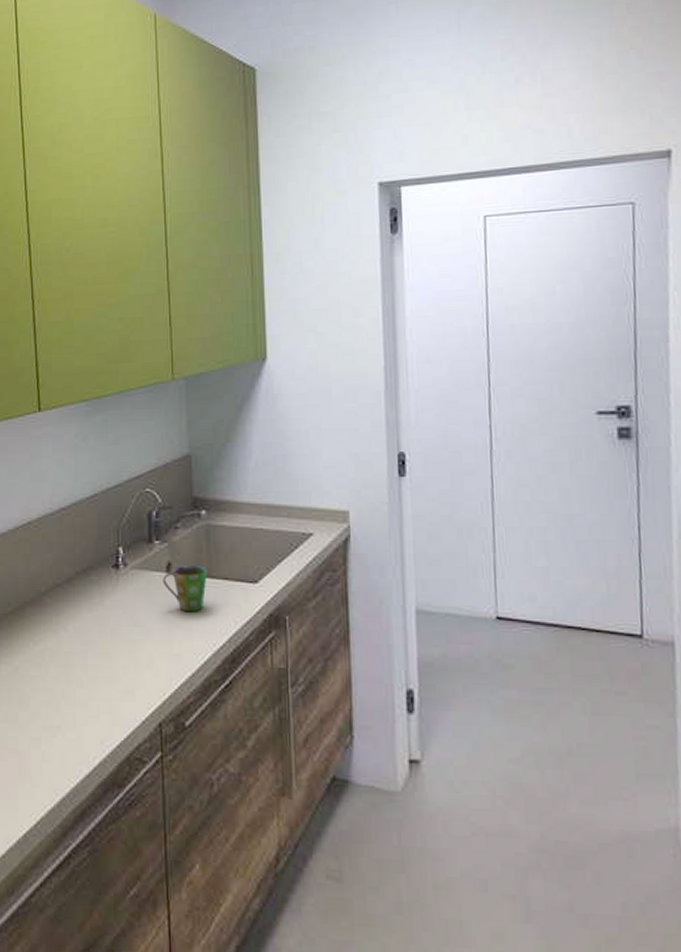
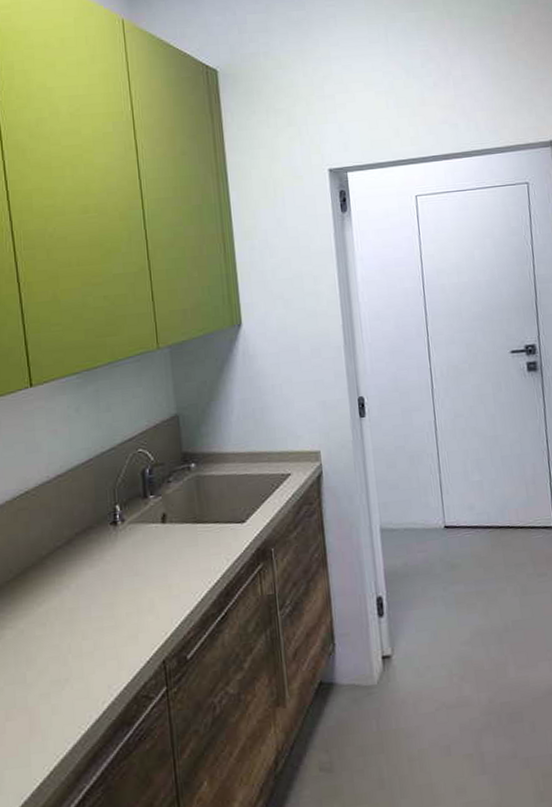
cup: present [162,566,207,612] -> none [159,513,200,557]

